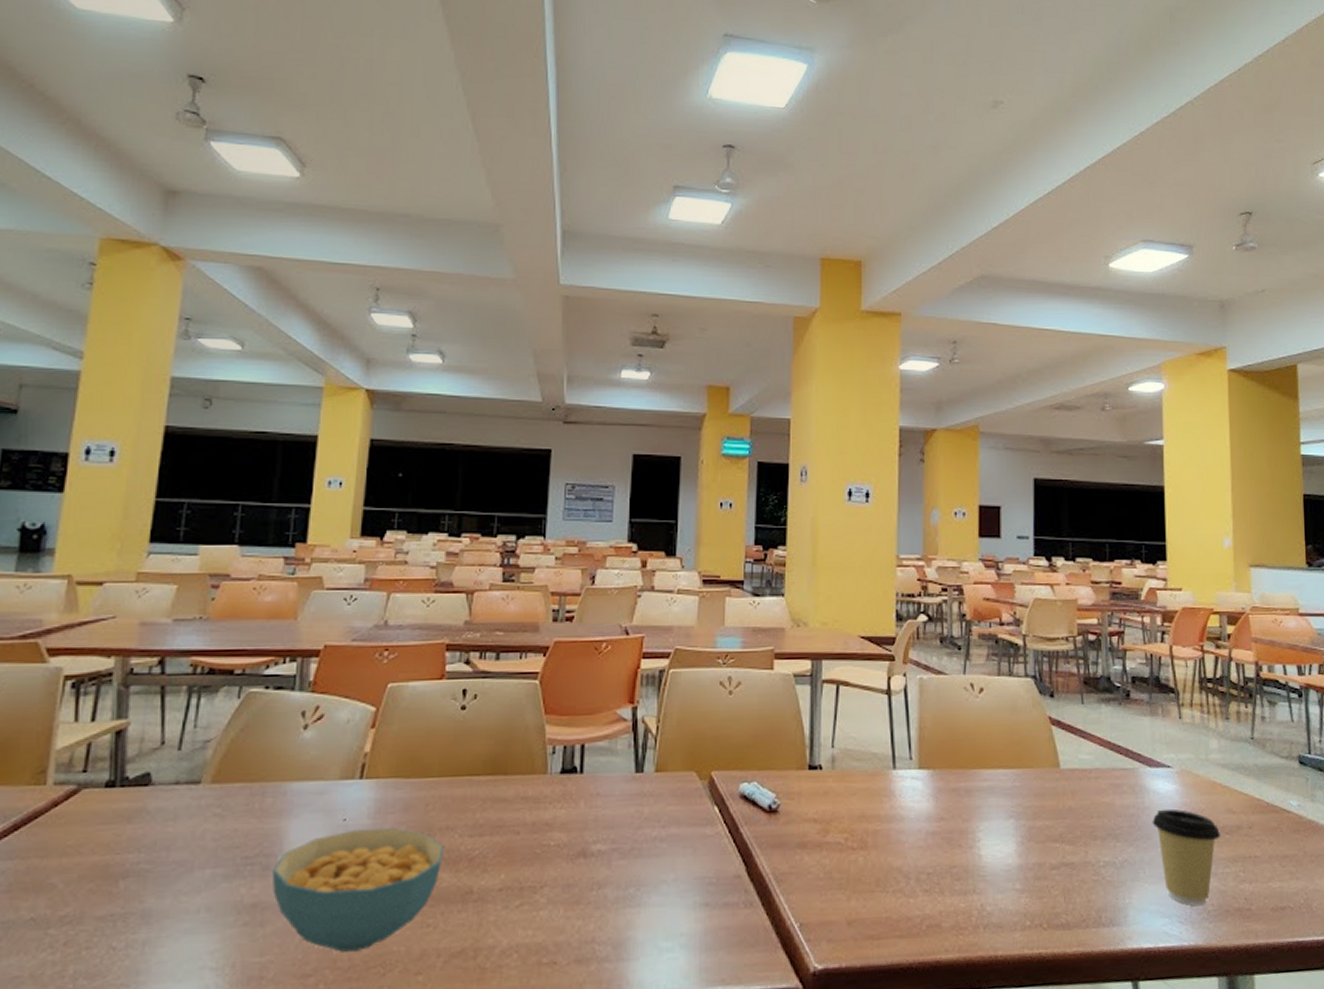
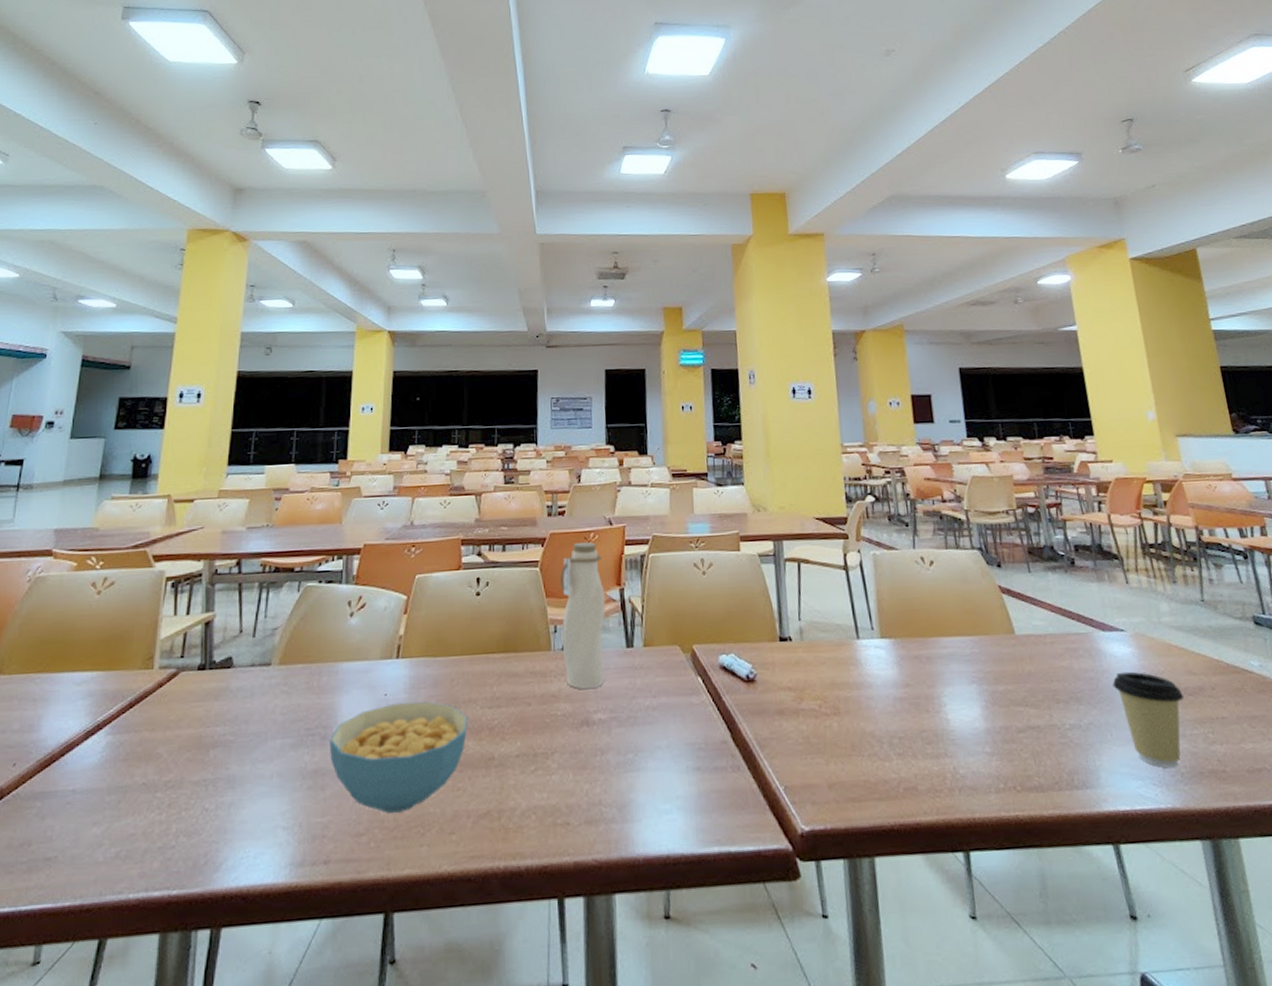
water bottle: none [560,652,615,817] -> present [560,541,606,689]

